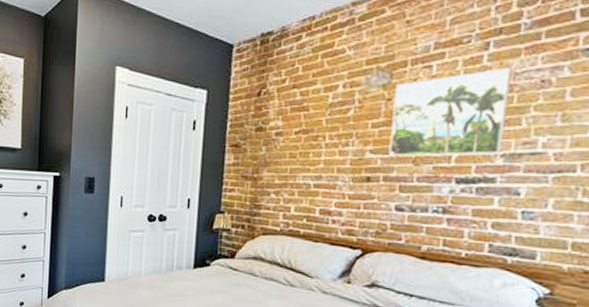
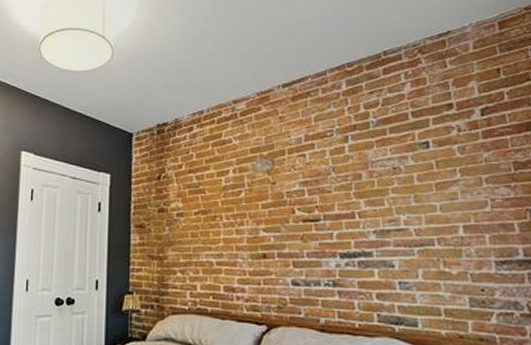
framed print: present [388,67,512,157] -> none [278,156,373,235]

